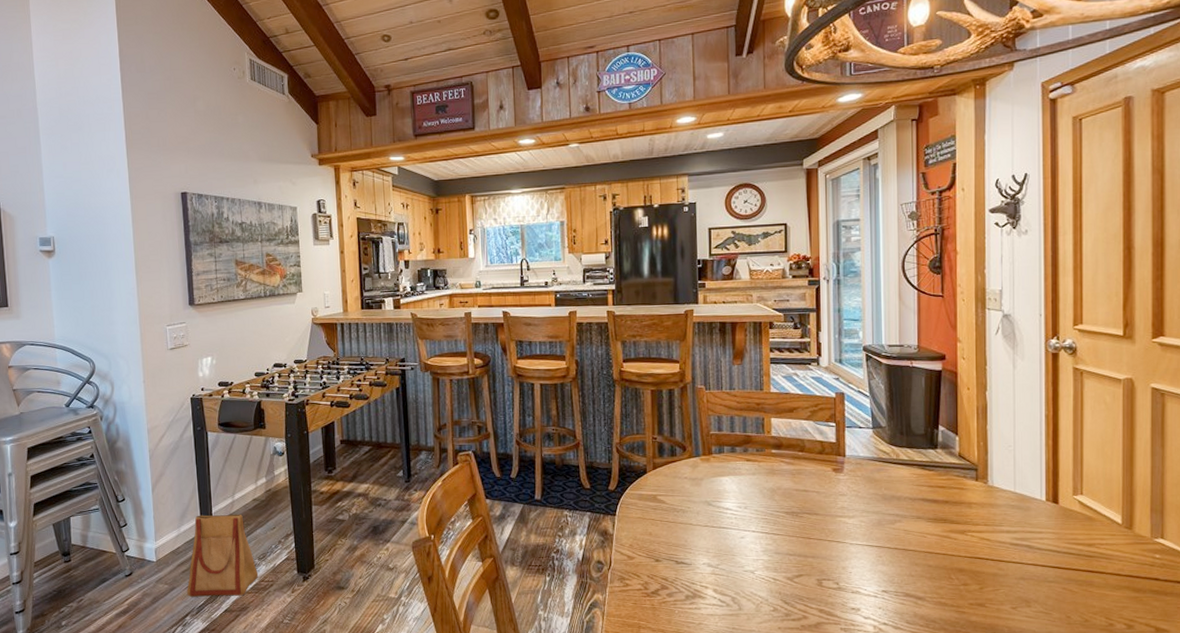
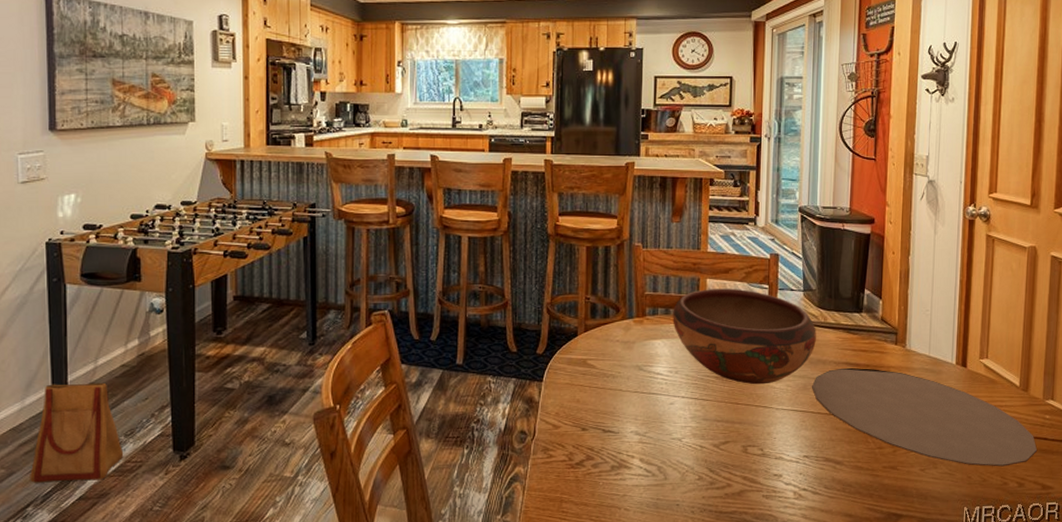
decorative bowl: none [739,427,889,520] -> present [673,288,816,385]
placemat: none [887,503,1148,607] -> present [812,367,1038,467]

